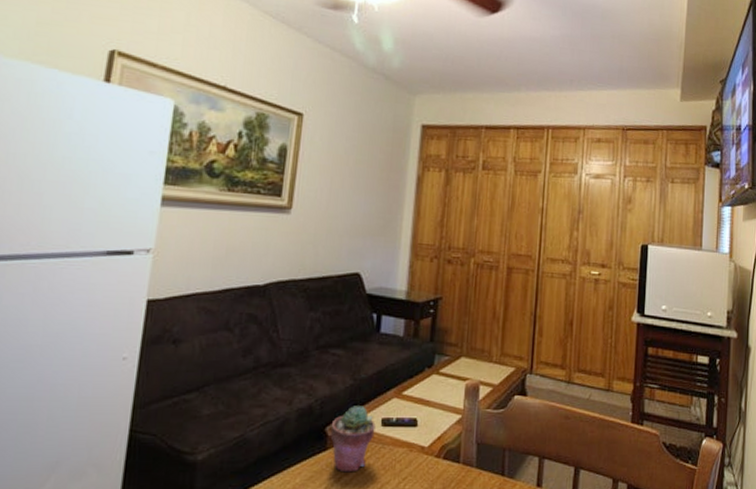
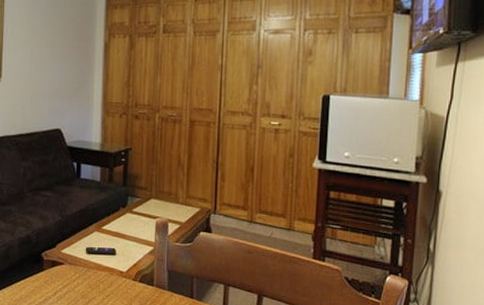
potted succulent: present [330,406,376,473] -> none [45,237,81,289]

